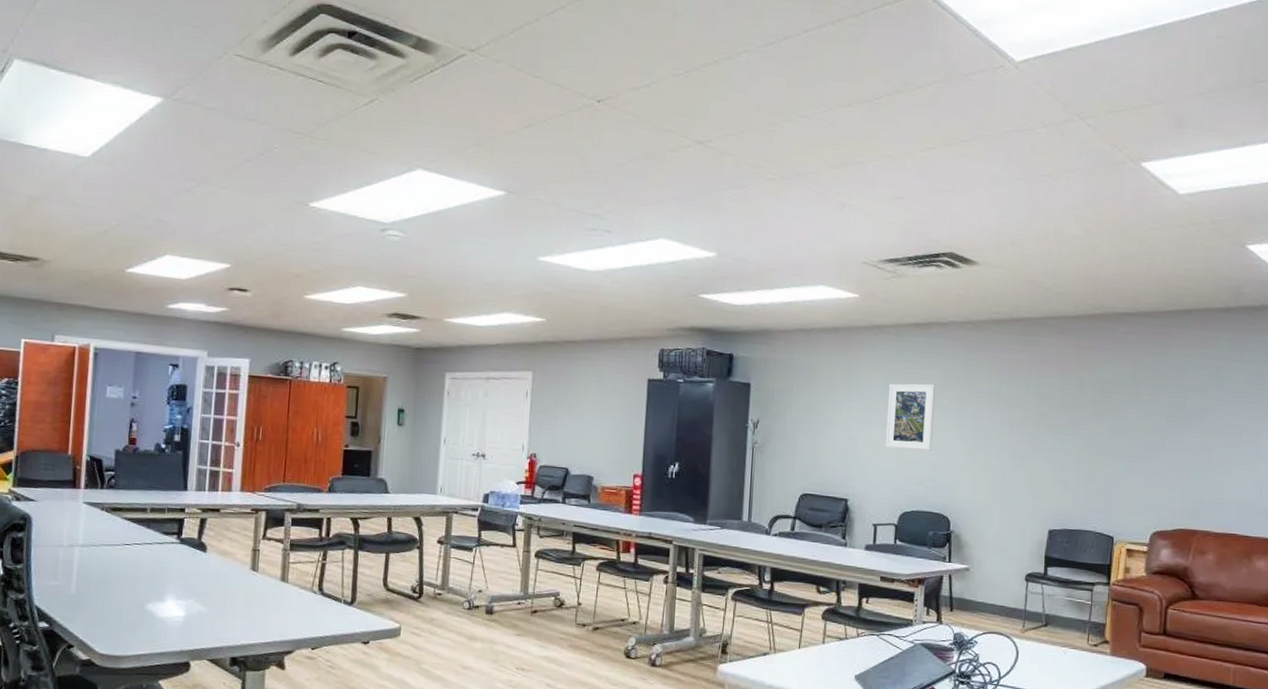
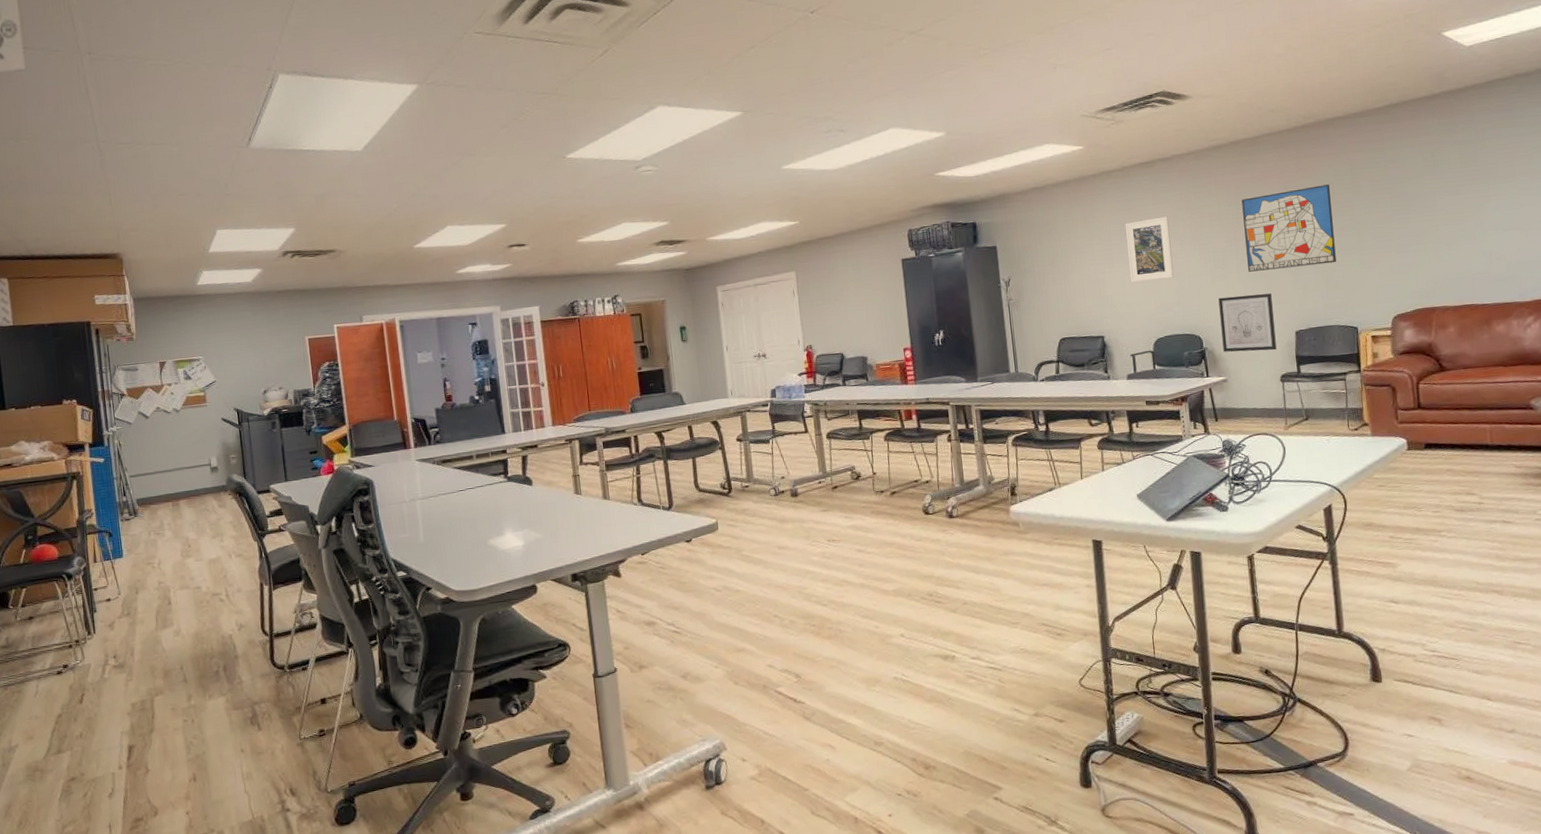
wall art: none [970,480,1030,547] -> present [1218,293,1277,352]
wall art: none [1010,380,1108,465] -> present [1241,184,1337,272]

